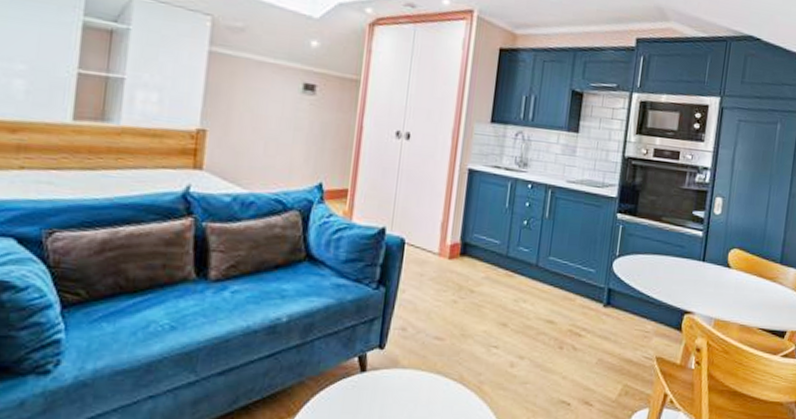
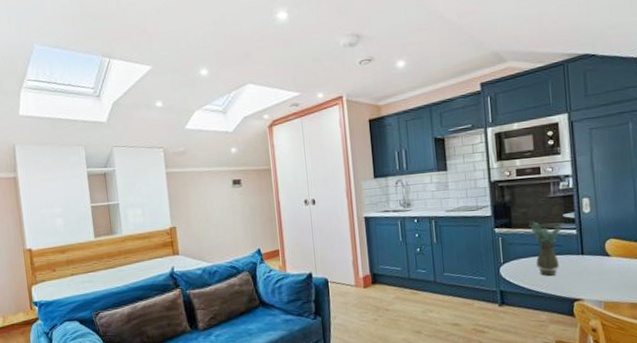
vase: none [653,211,687,280] -> present [528,220,560,276]

